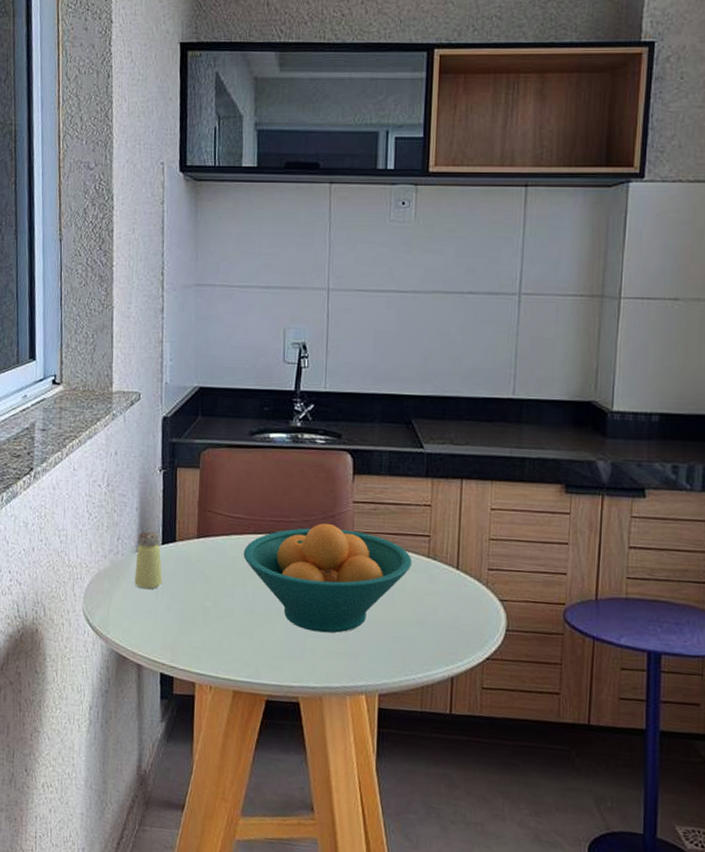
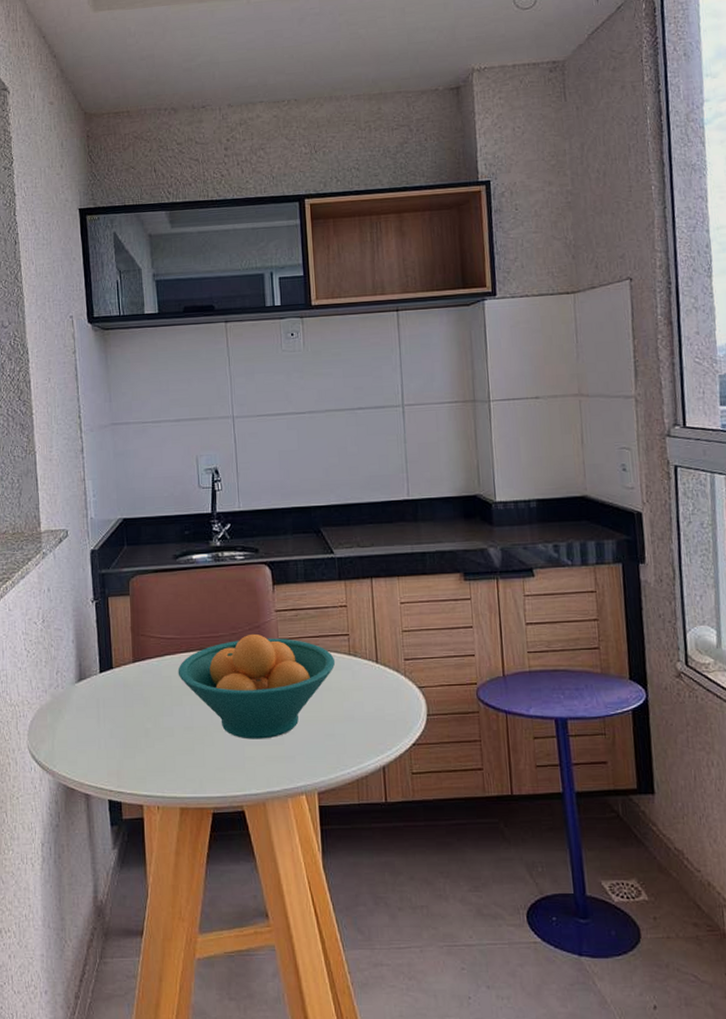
saltshaker: present [134,531,163,590] -> none [76,662,104,719]

